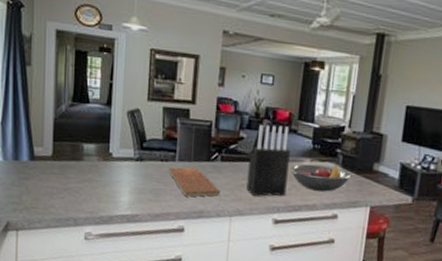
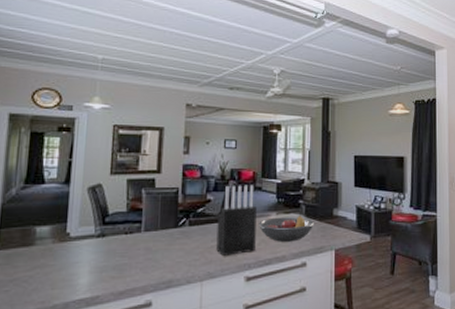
chopping board: present [168,167,221,197] -> none [133,236,190,268]

